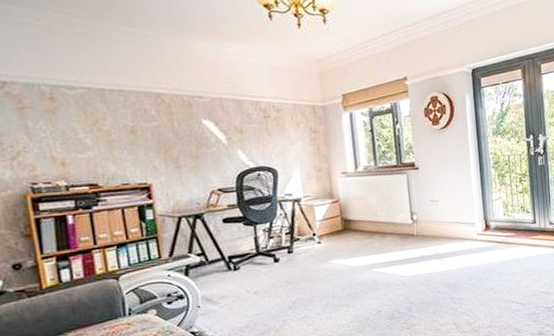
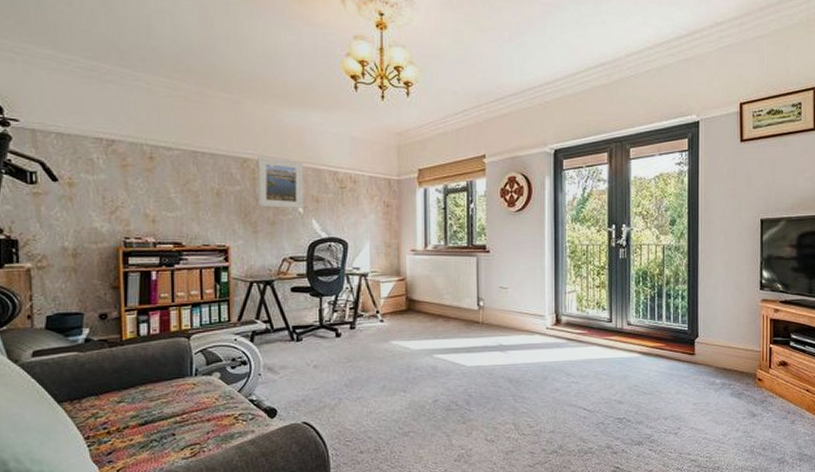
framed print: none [172,90,227,142] -> present [258,157,304,209]

